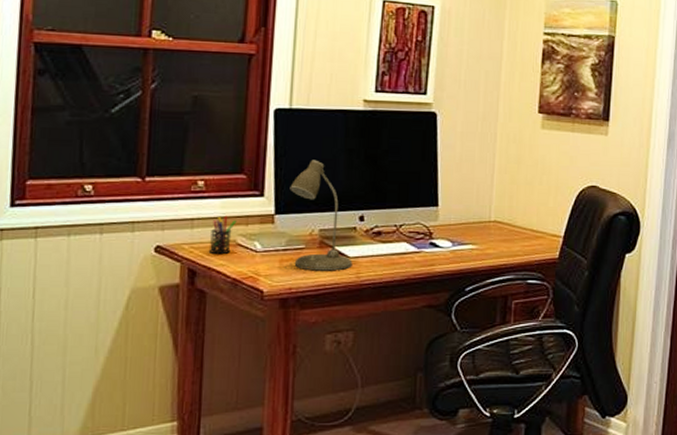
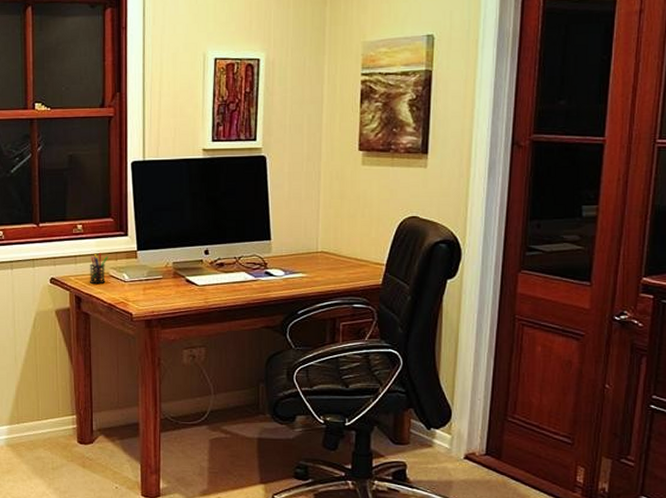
desk lamp: present [290,159,353,271] -> none [147,203,201,297]

